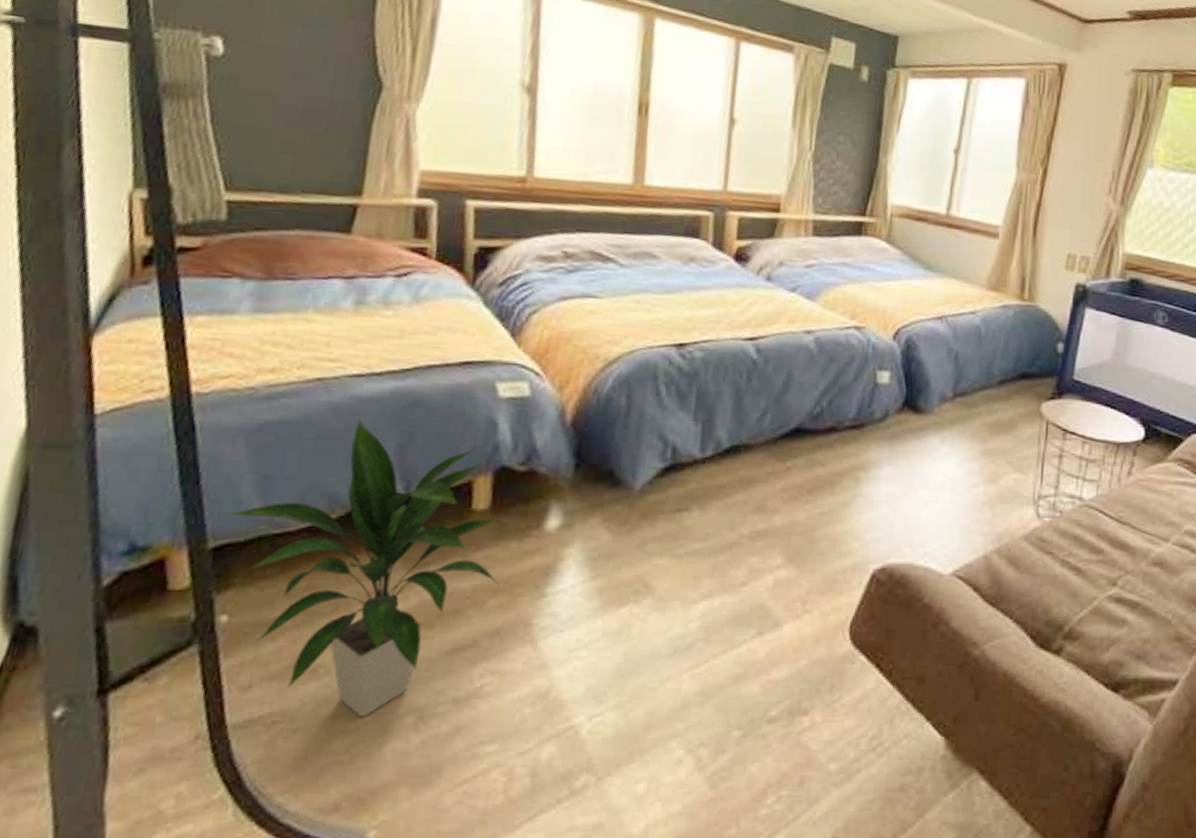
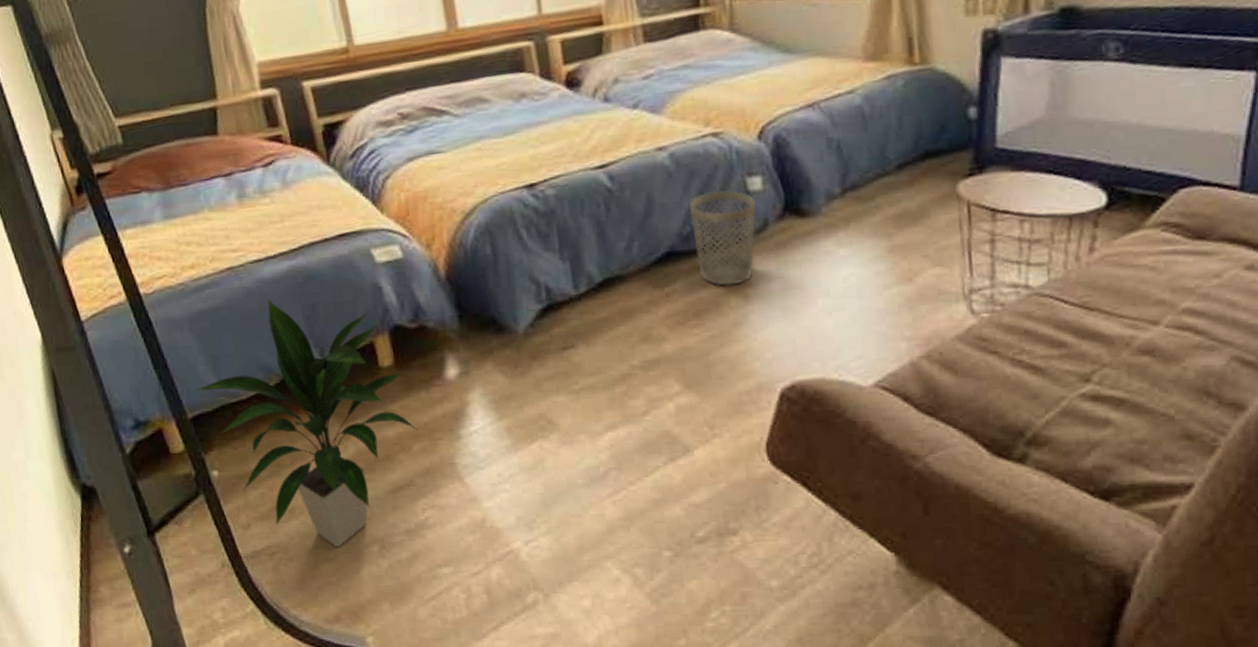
wastebasket: none [821,377,882,467] -> present [689,190,757,286]

